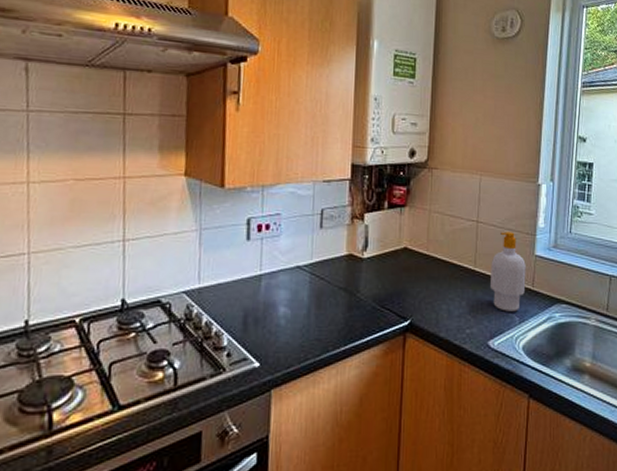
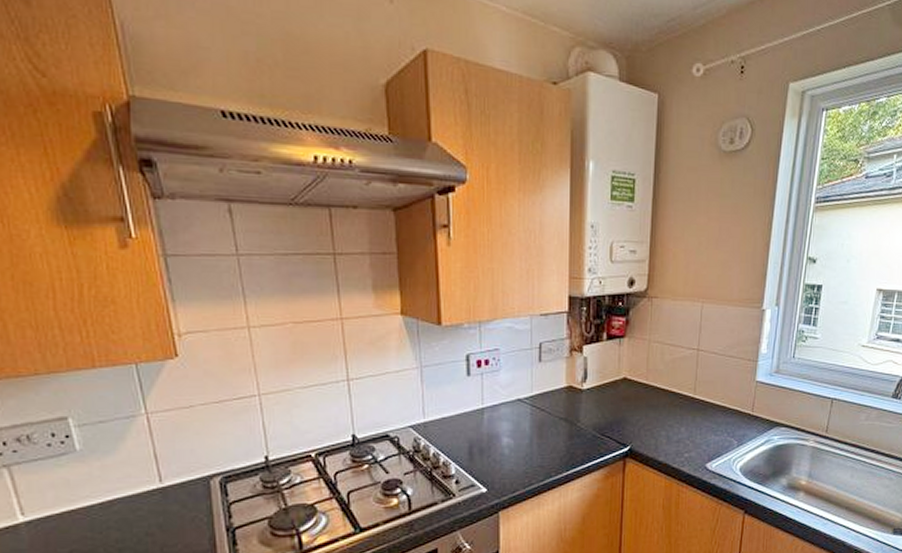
soap bottle: present [489,232,526,312] -> none [709,359,746,436]

